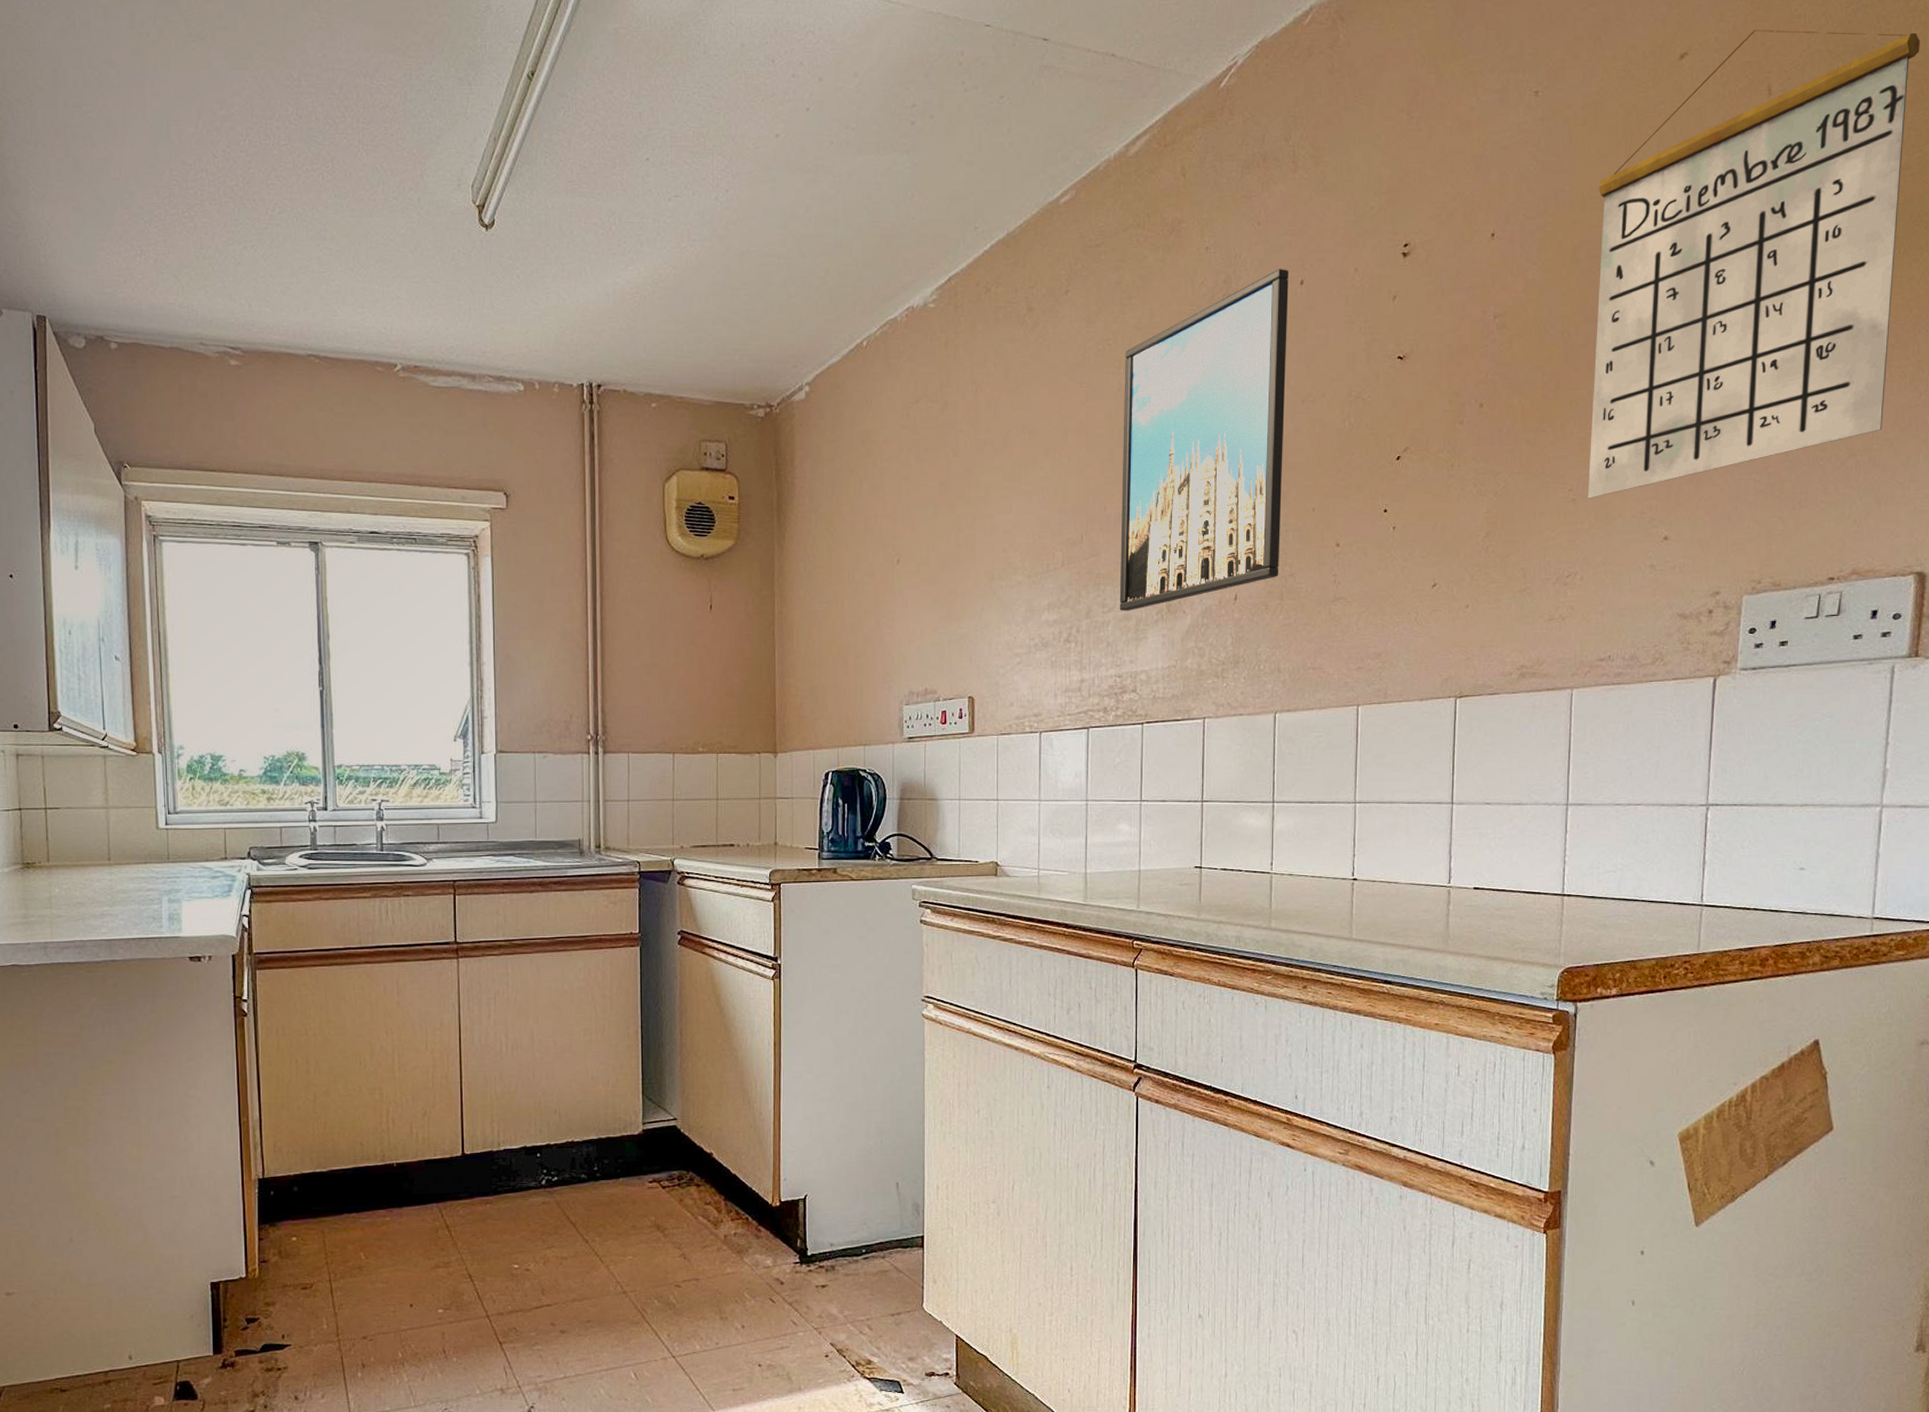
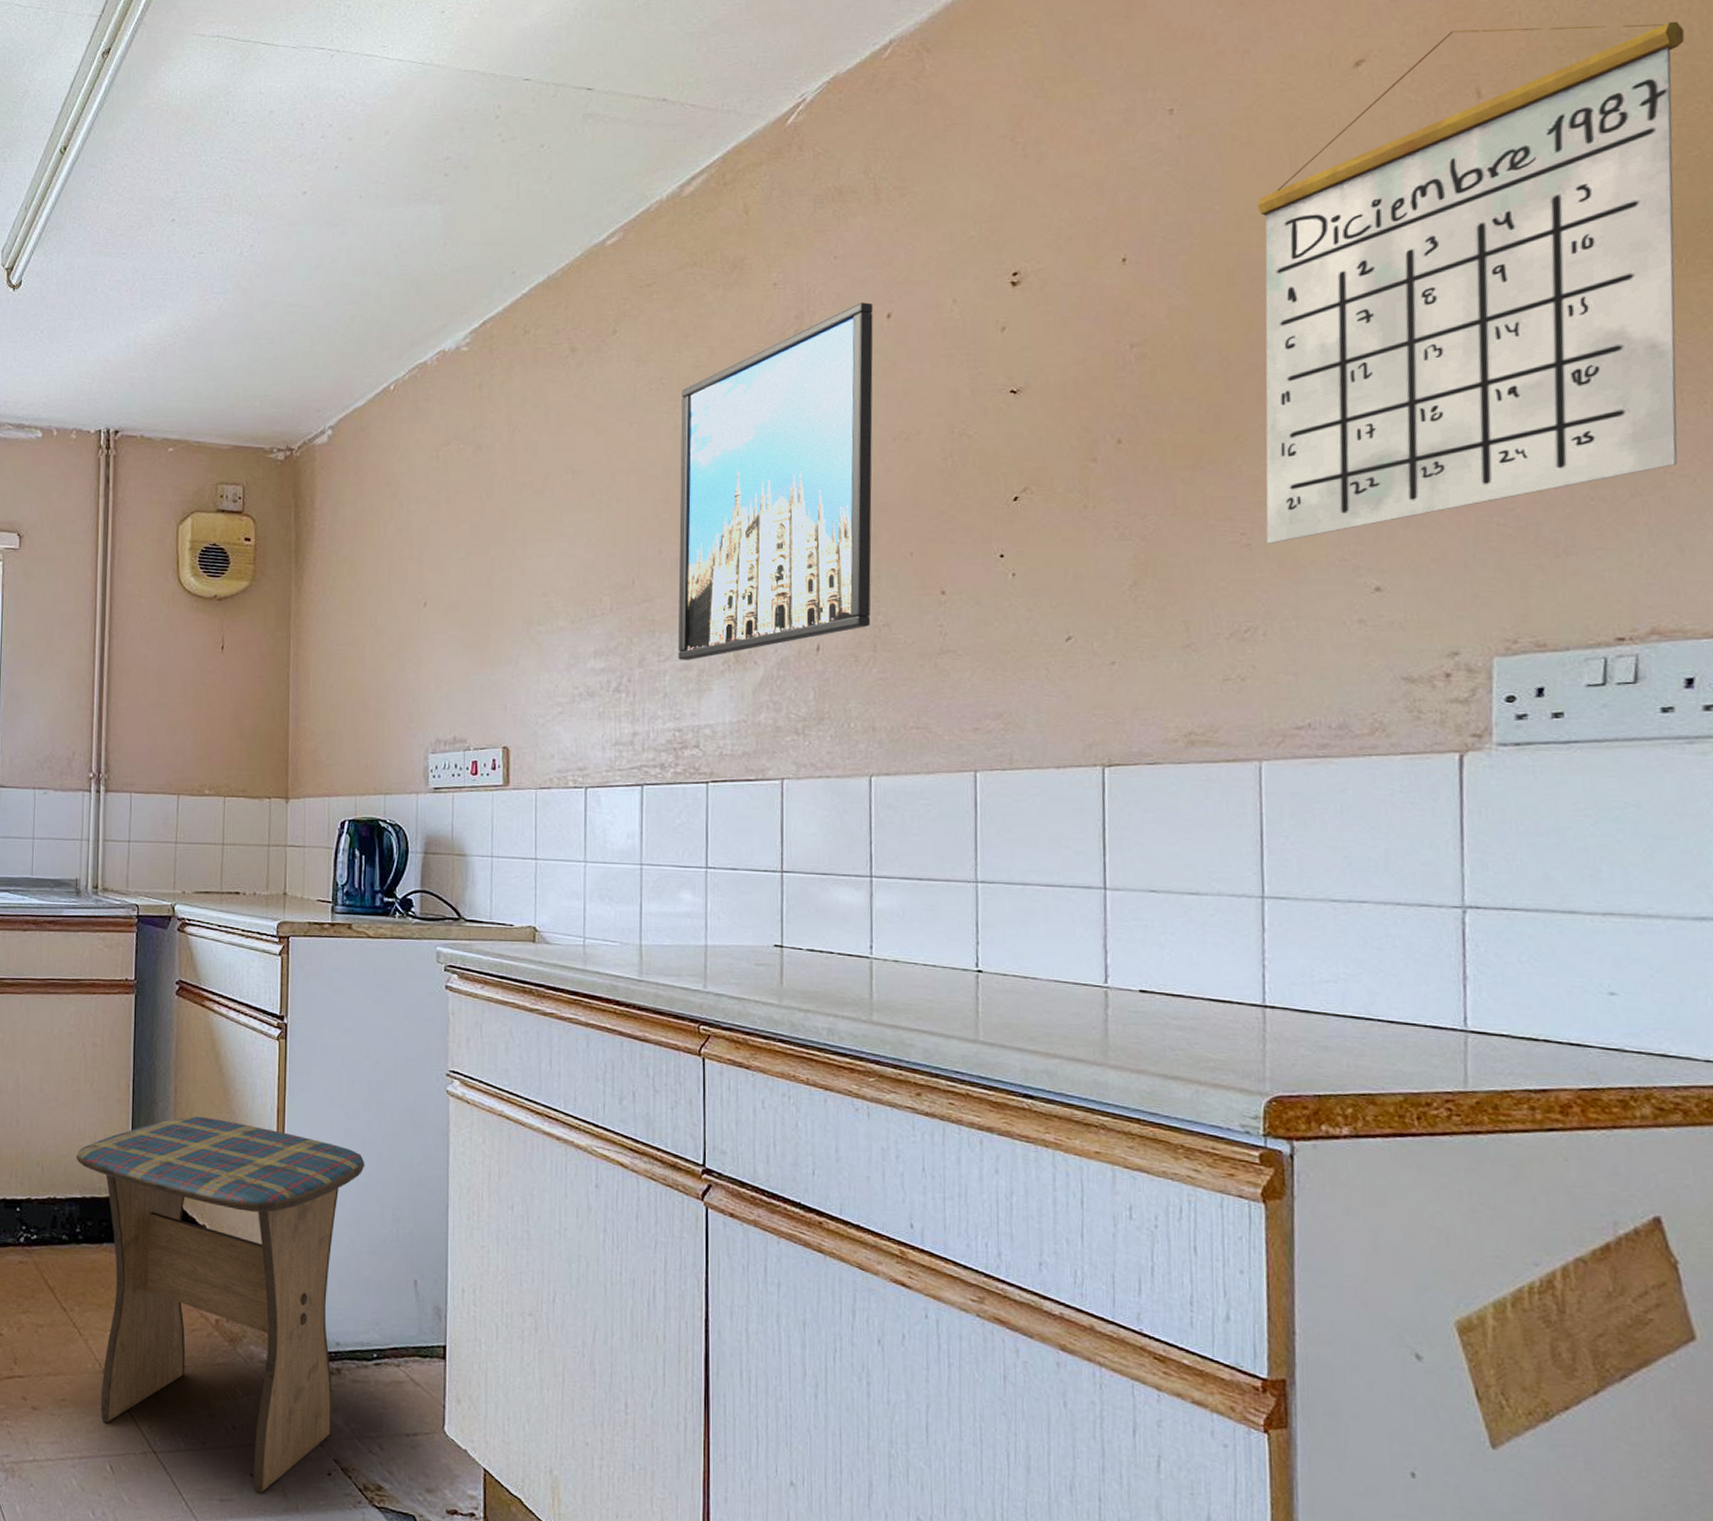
stool: none [591,1055,853,1380] -> present [76,1116,365,1493]

